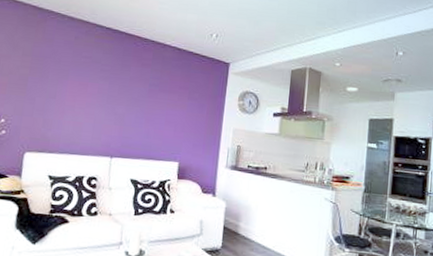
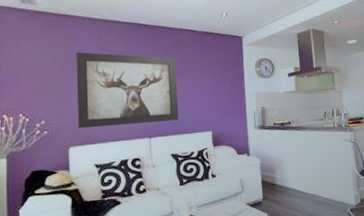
wall art: none [37,51,154,144] -> present [76,52,179,129]

